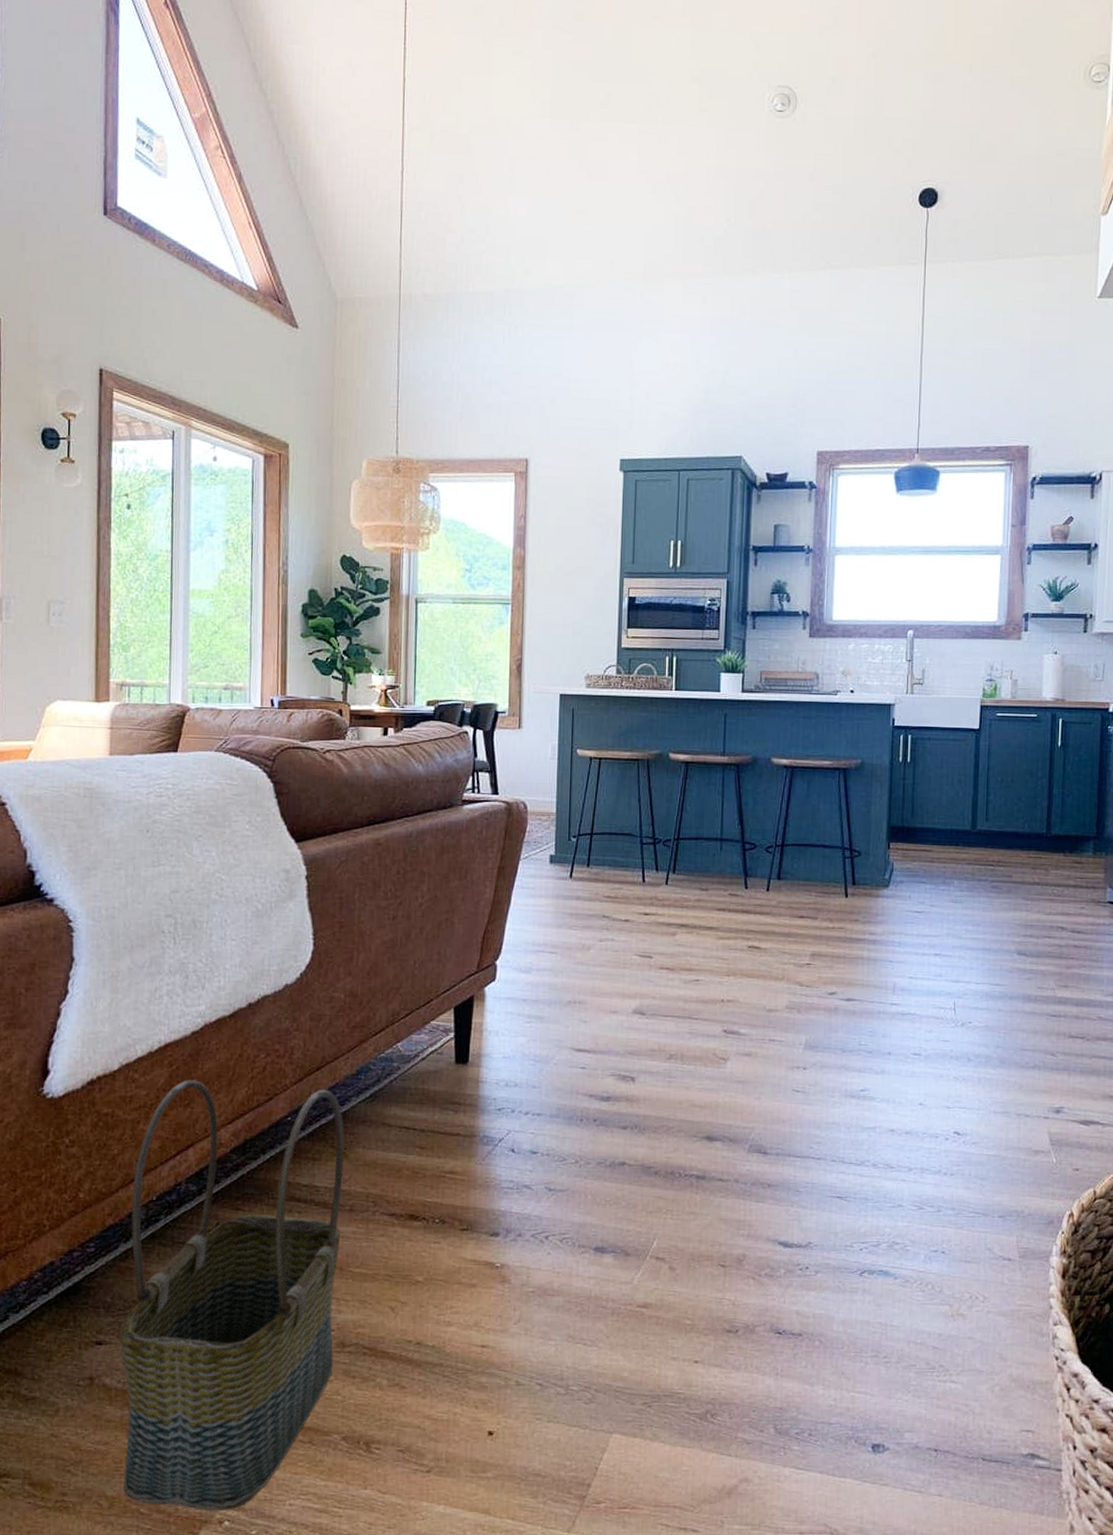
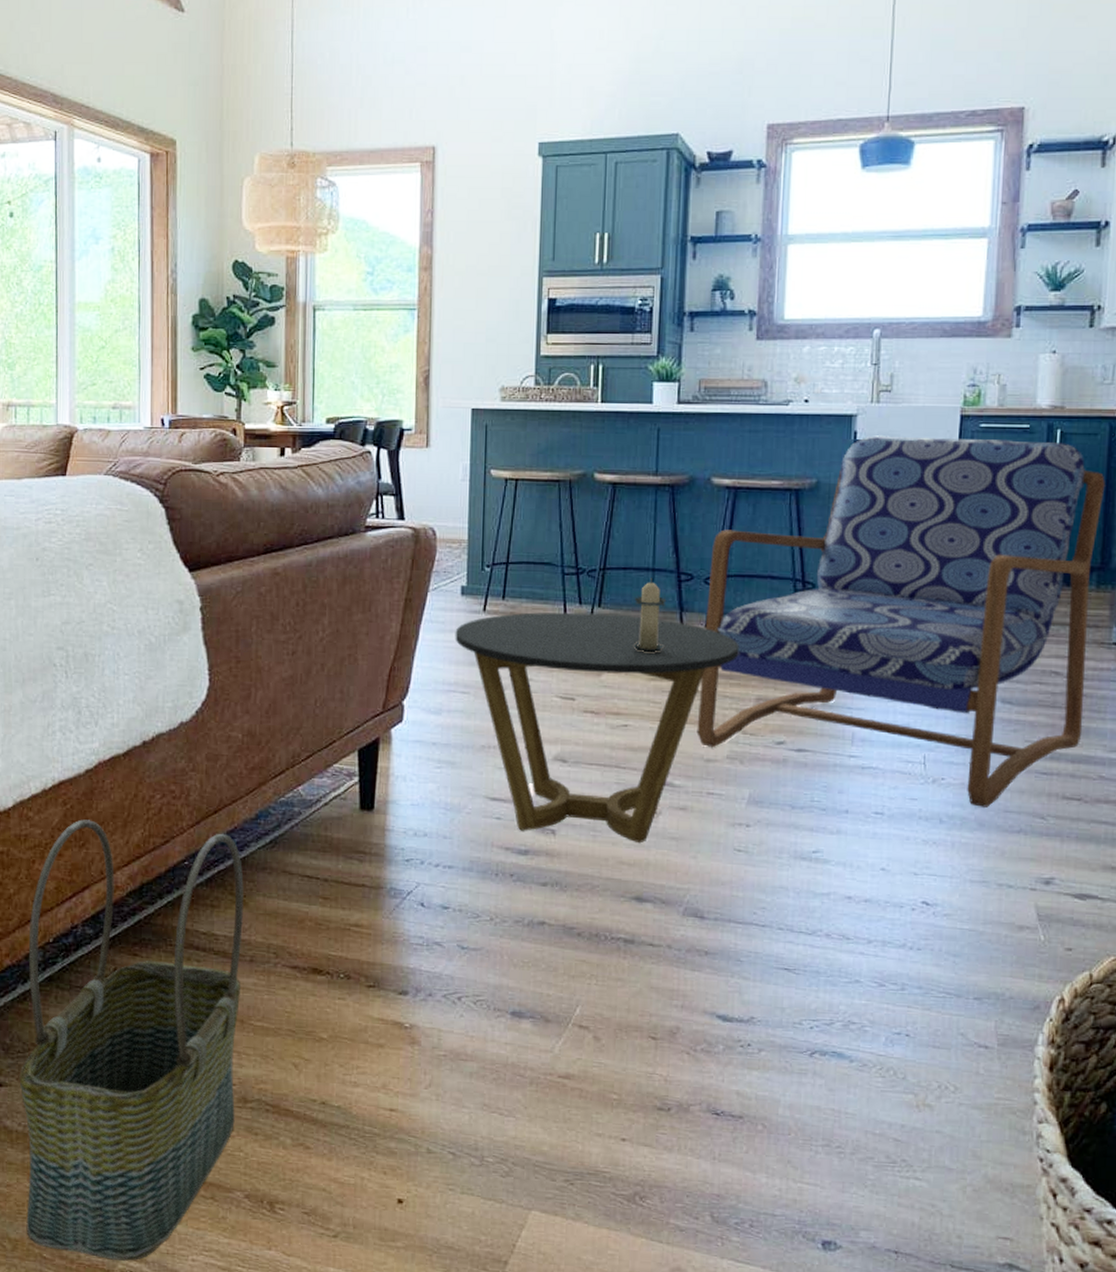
side table: none [544,878,796,1088] -> present [455,612,739,844]
candle: none [705,846,733,914] -> present [634,577,667,652]
armchair: none [760,722,1099,1047] -> present [696,436,1105,807]

